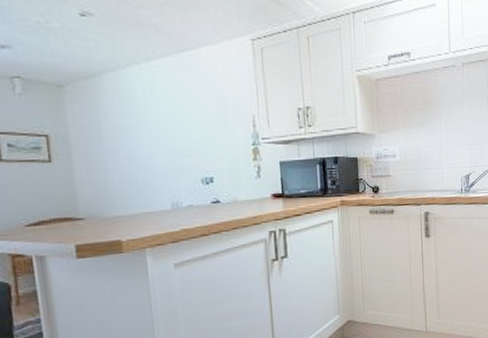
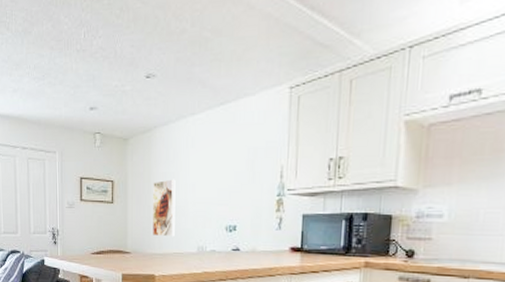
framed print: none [105,131,141,196] -> present [153,179,176,237]

